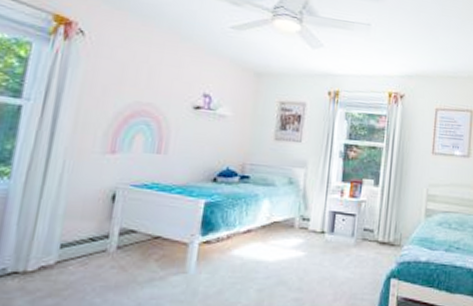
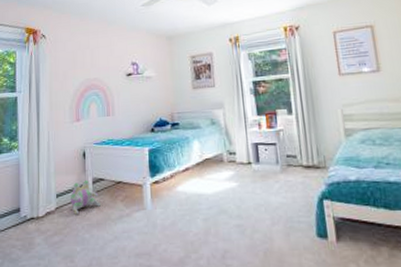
plush toy: none [81,230,127,273] -> present [71,180,102,215]

